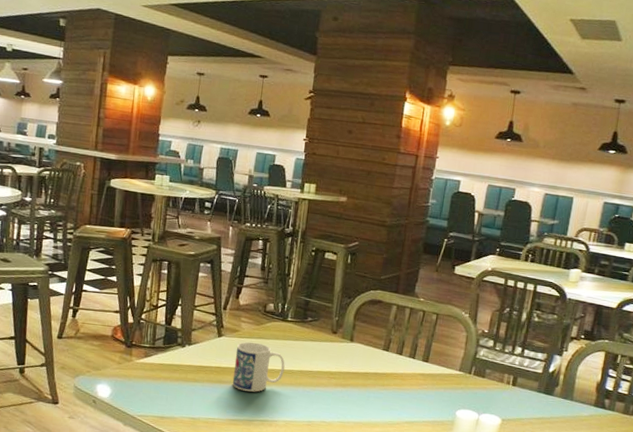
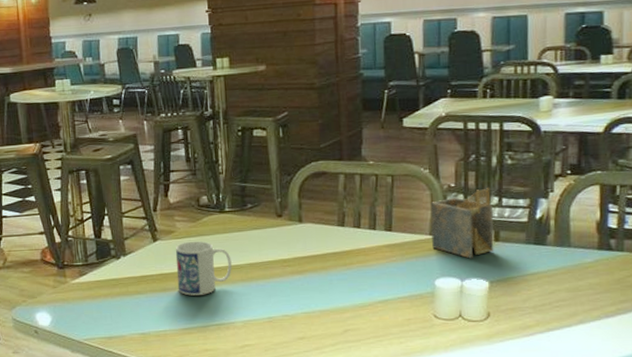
napkin holder: none [459,338,517,397] -> present [430,188,494,259]

